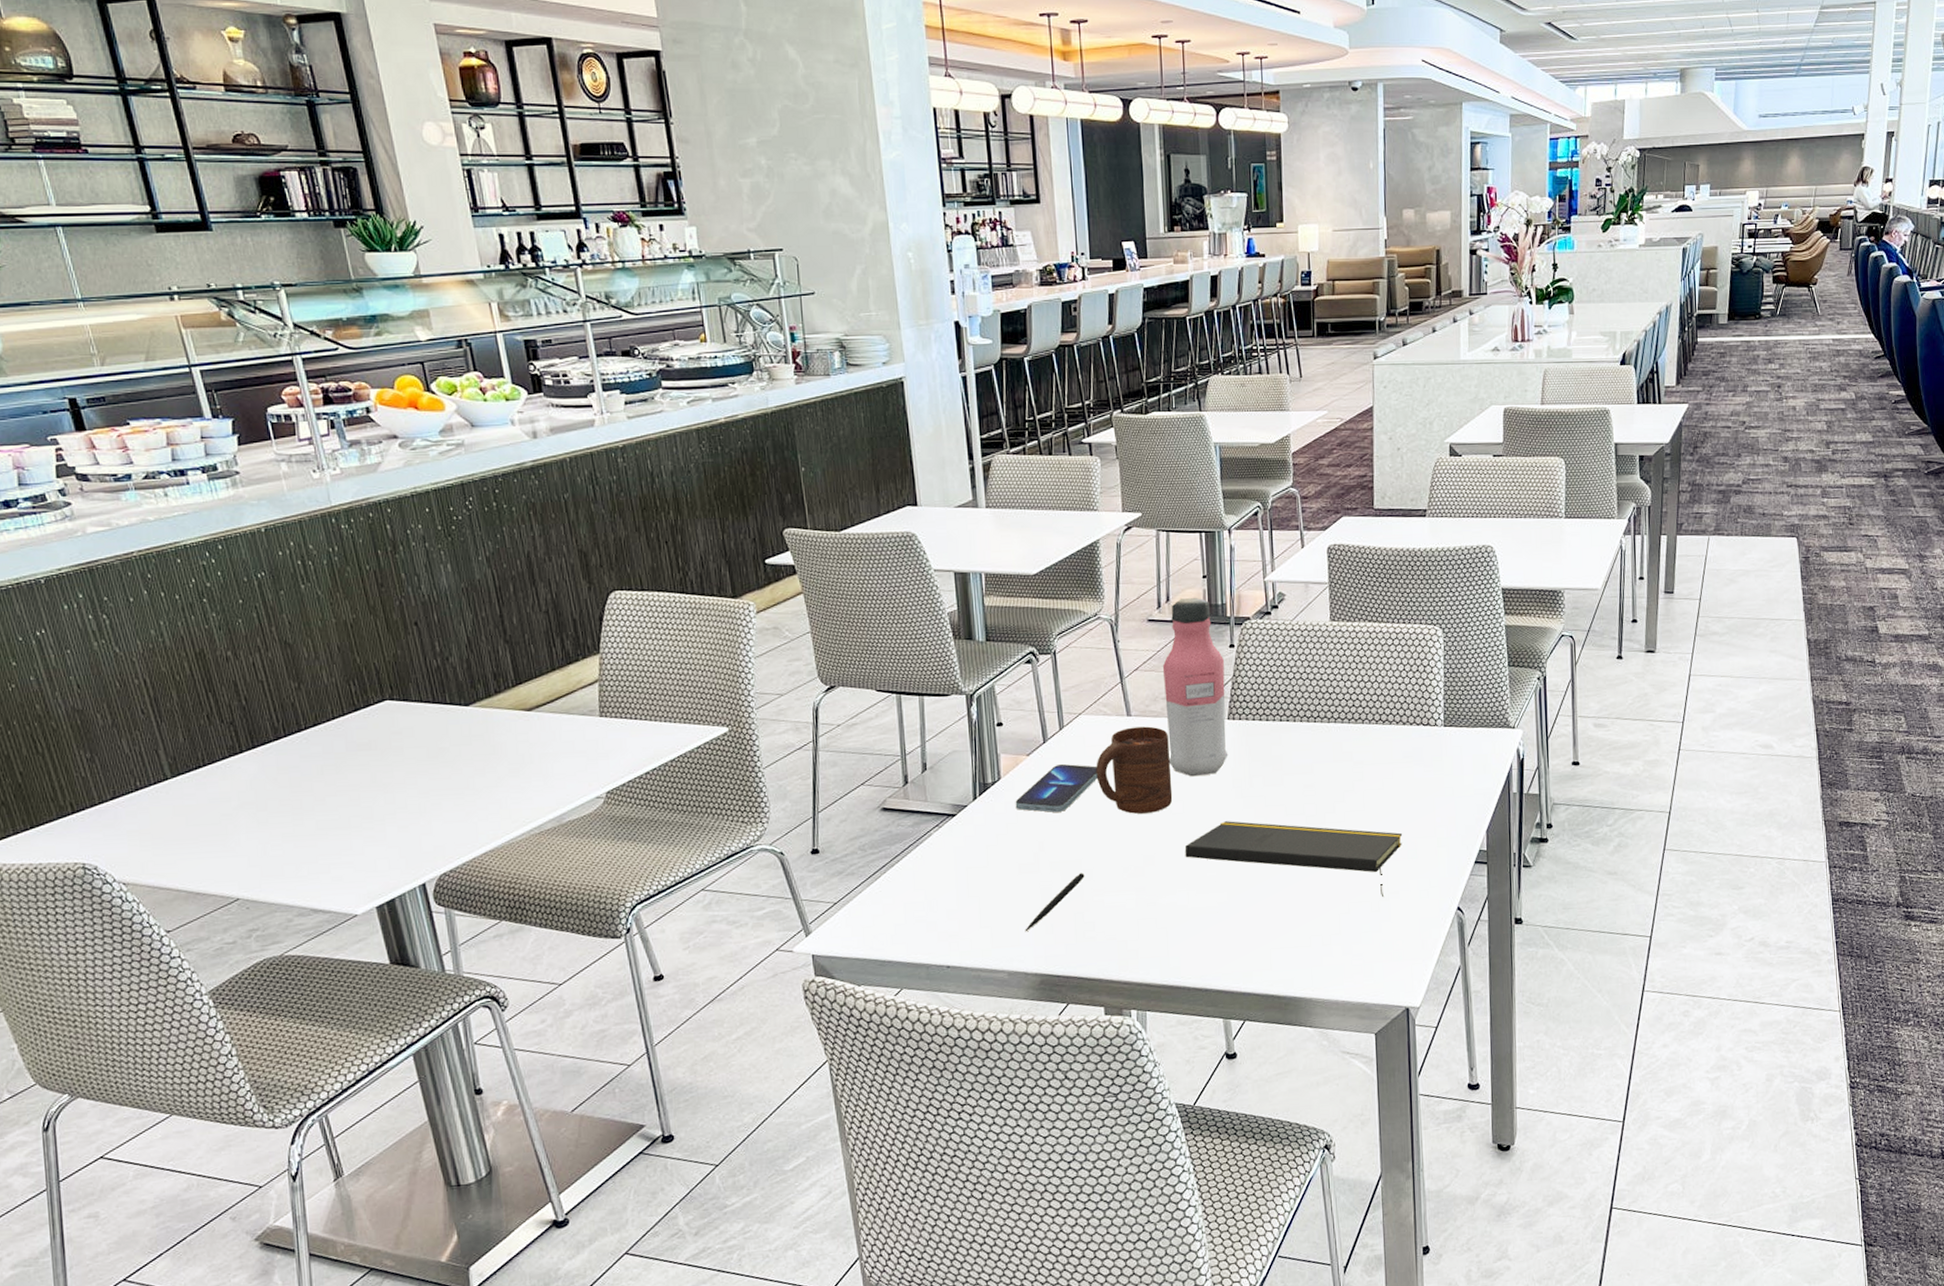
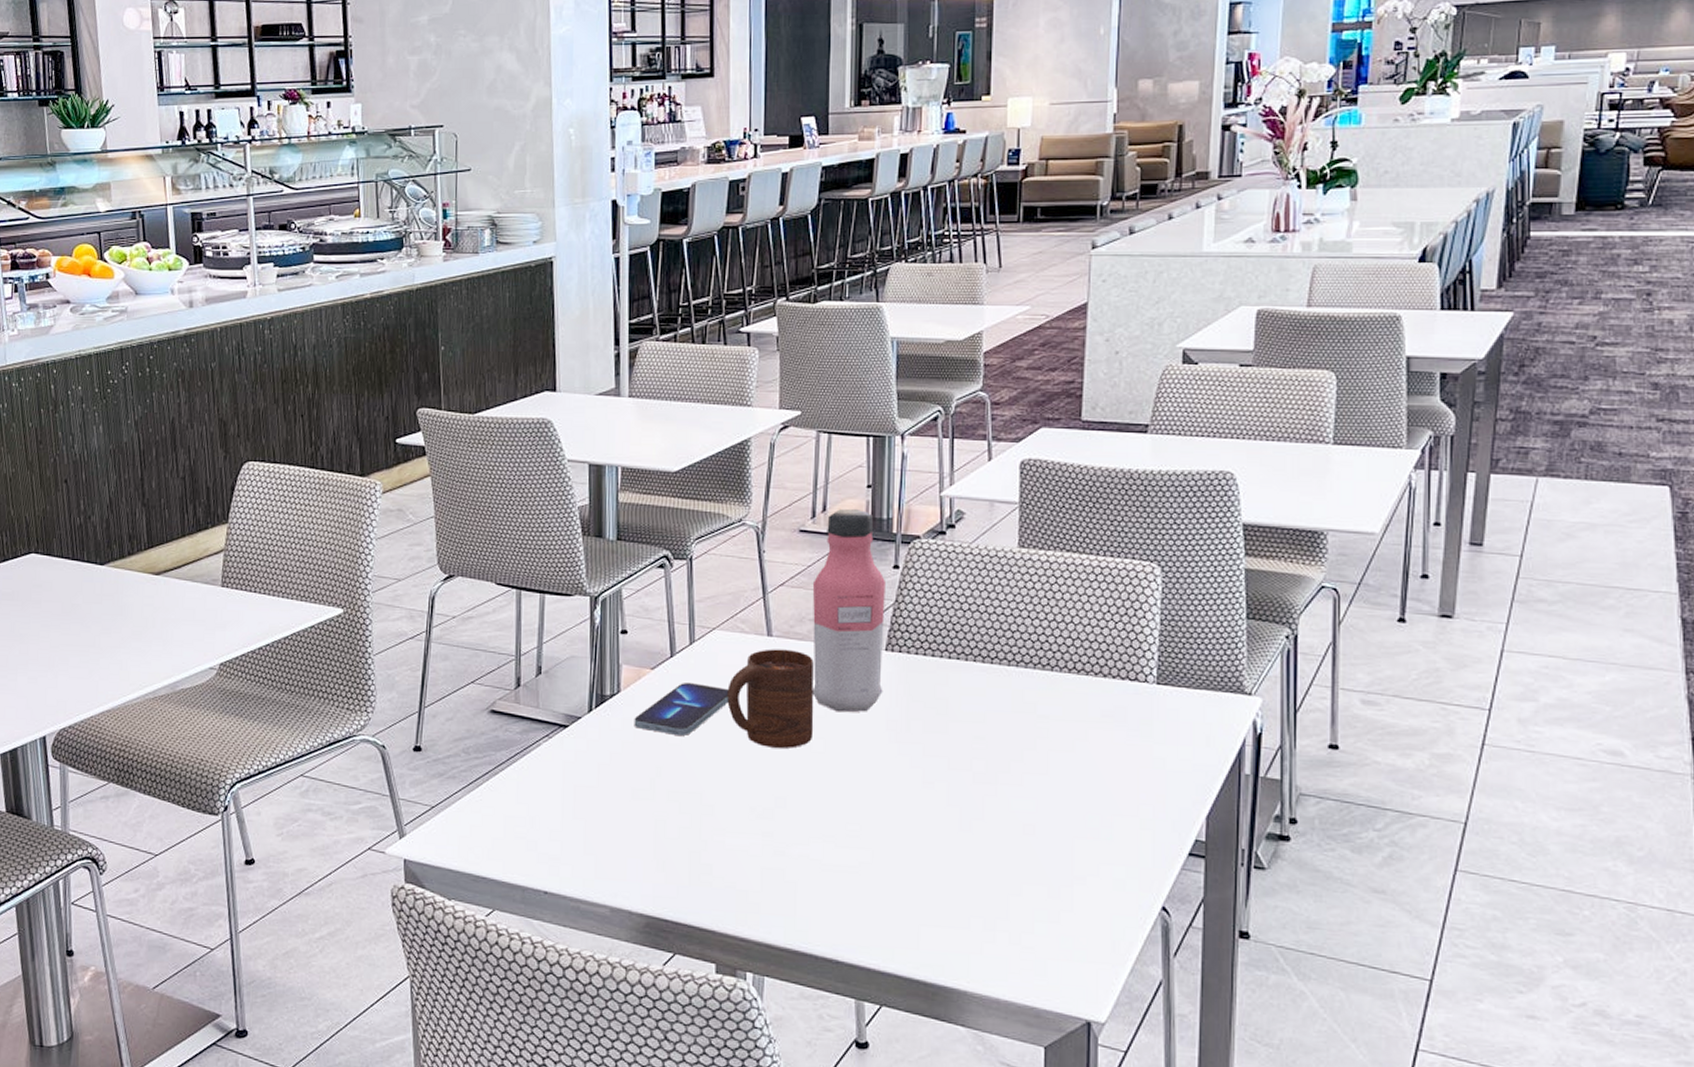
pen: present [1025,873,1085,931] -> none [633,807,705,865]
notepad: present [1184,821,1403,898] -> none [823,768,1095,883]

